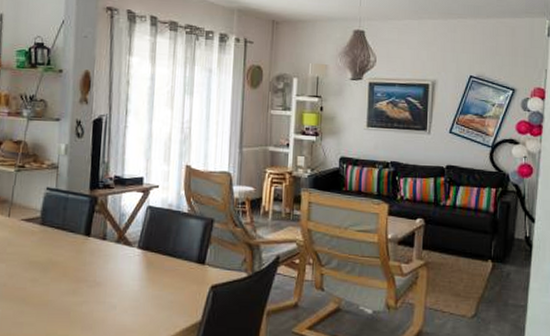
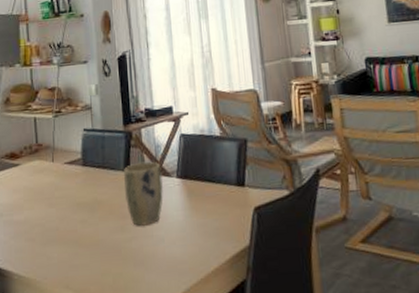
plant pot: none [82,228,124,293] -> present [124,161,164,227]

